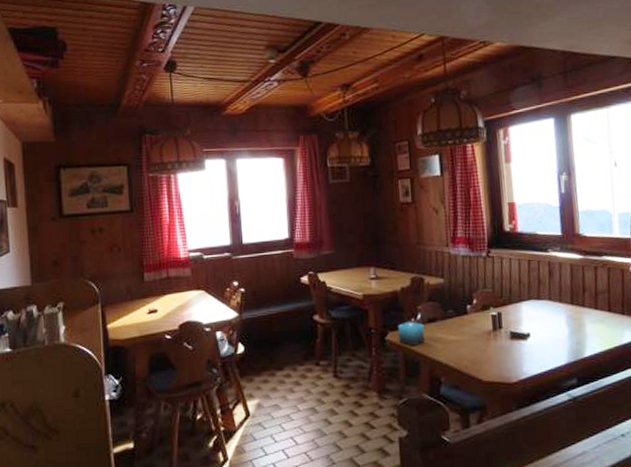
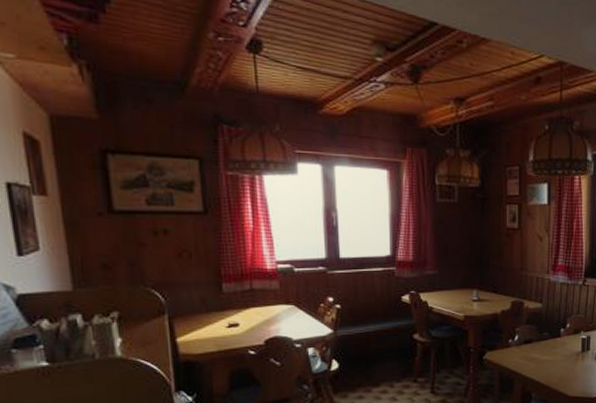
candle: present [397,321,425,346] -> none [495,342,520,365]

